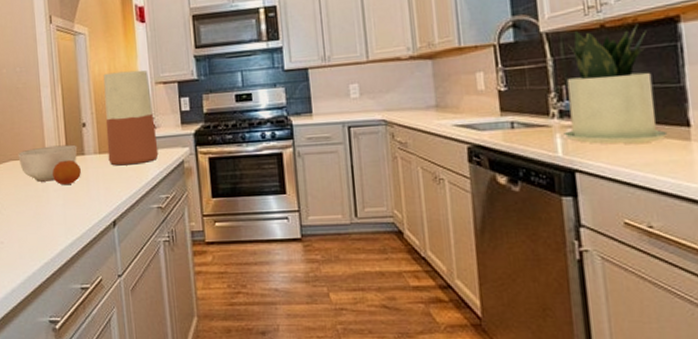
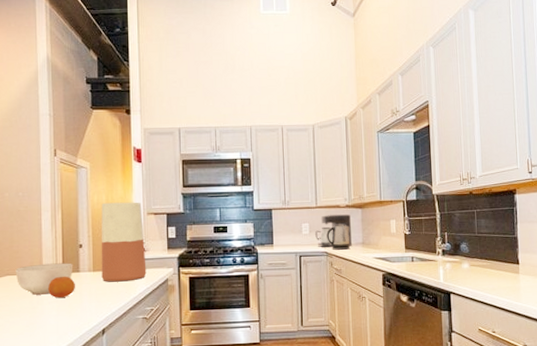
coffee maker: none [368,68,422,114] -> present [315,214,353,247]
kettle: none [383,81,418,117] -> present [326,224,350,250]
planter: present [563,24,668,145] -> none [444,193,506,275]

